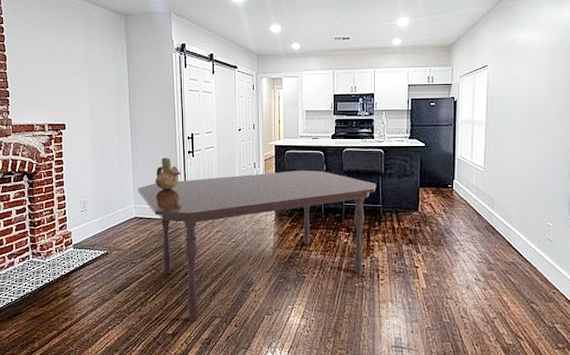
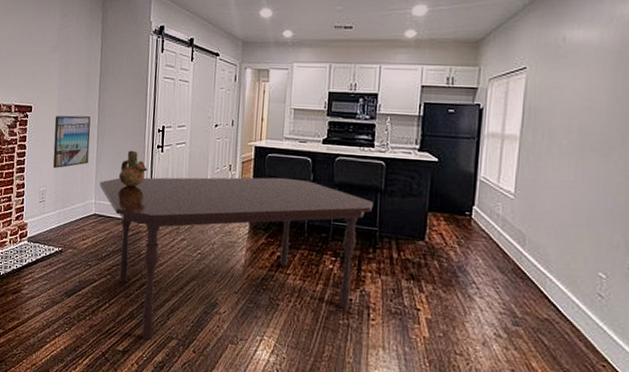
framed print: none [89,130,125,180] -> present [53,115,91,169]

